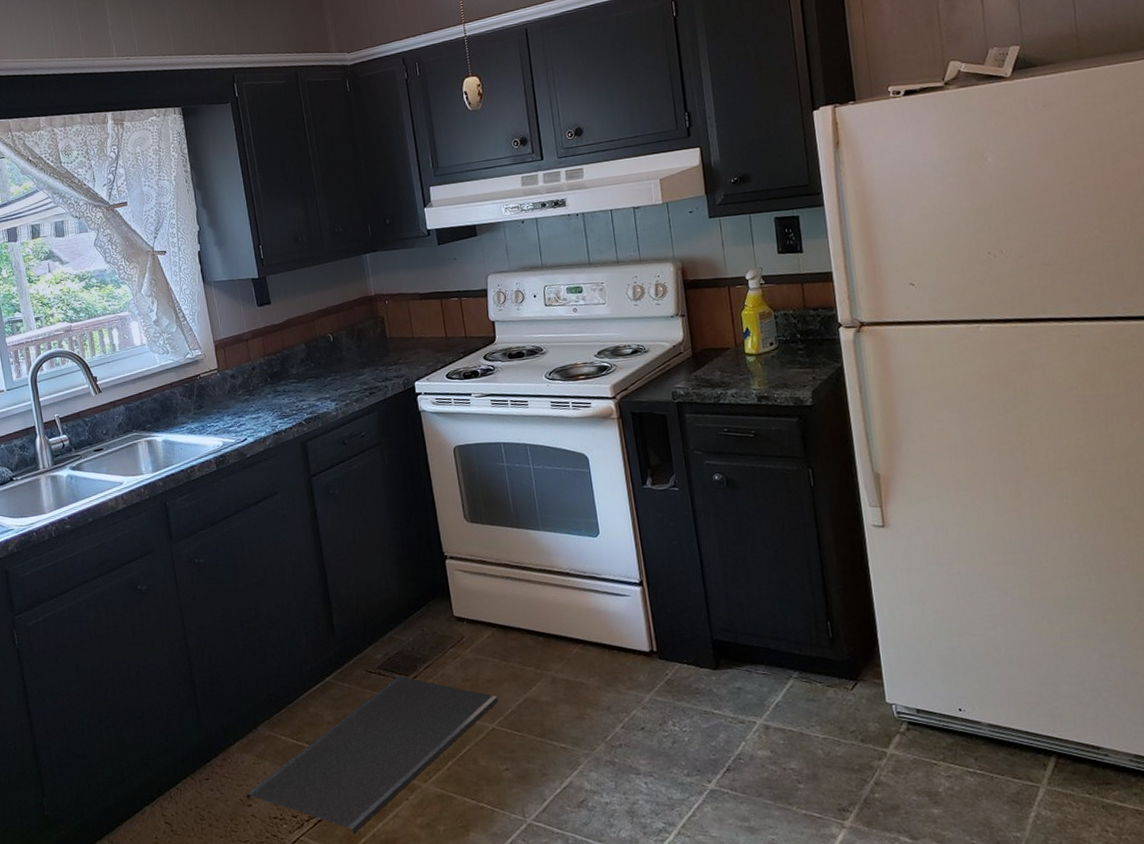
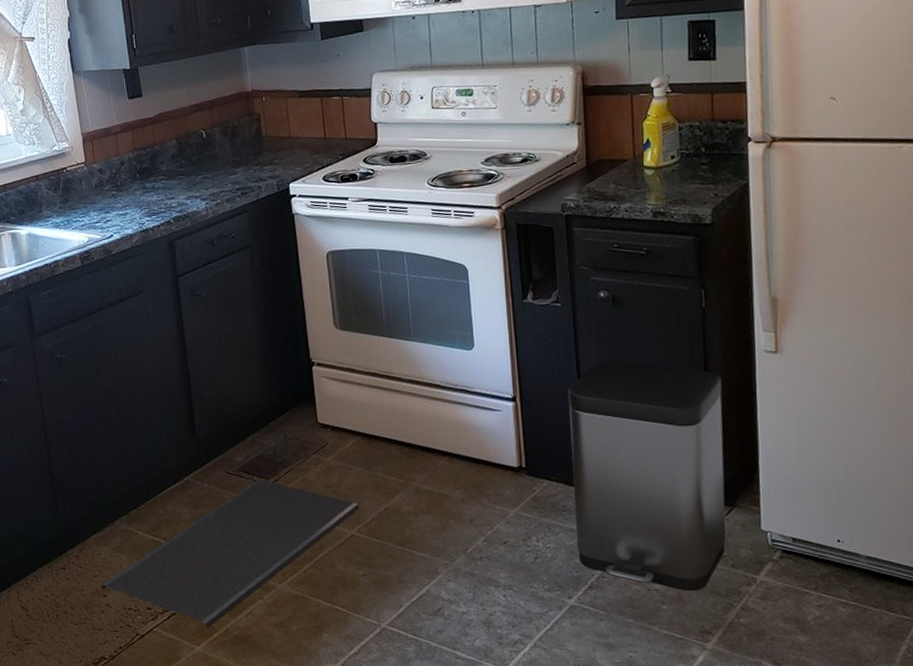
pedal bin: none [691,541,854,768] -> present [567,361,726,591]

